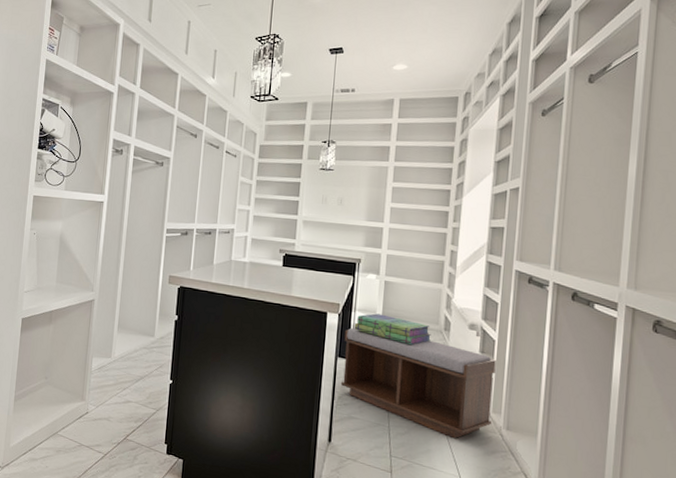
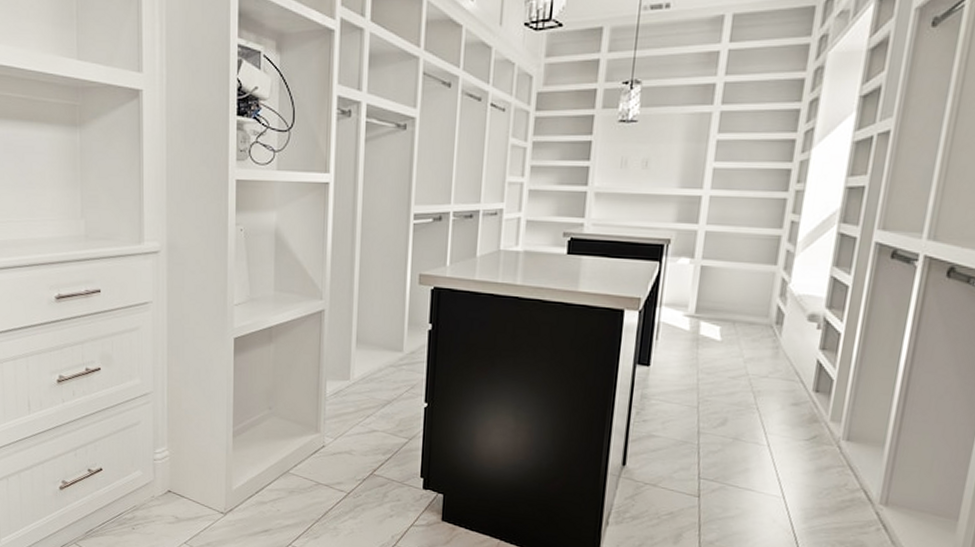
bench: present [341,328,496,439] -> none [640,327,840,455]
stack of books: present [354,313,431,345] -> none [658,308,758,344]

